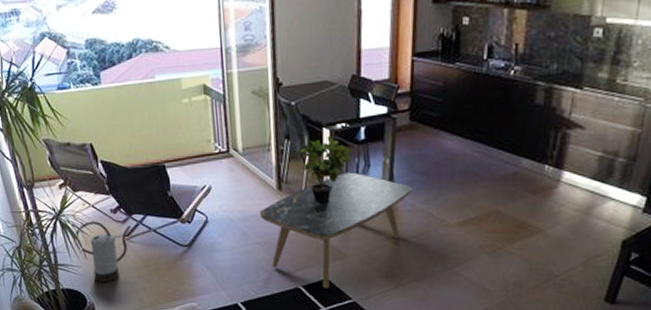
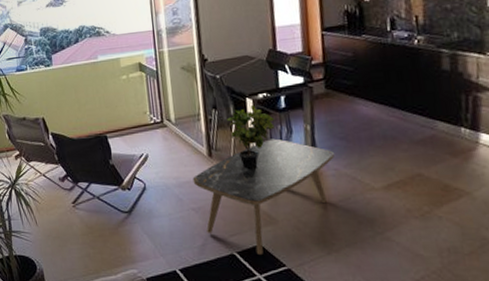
watering can: present [74,221,132,282] -> none [26,189,77,249]

